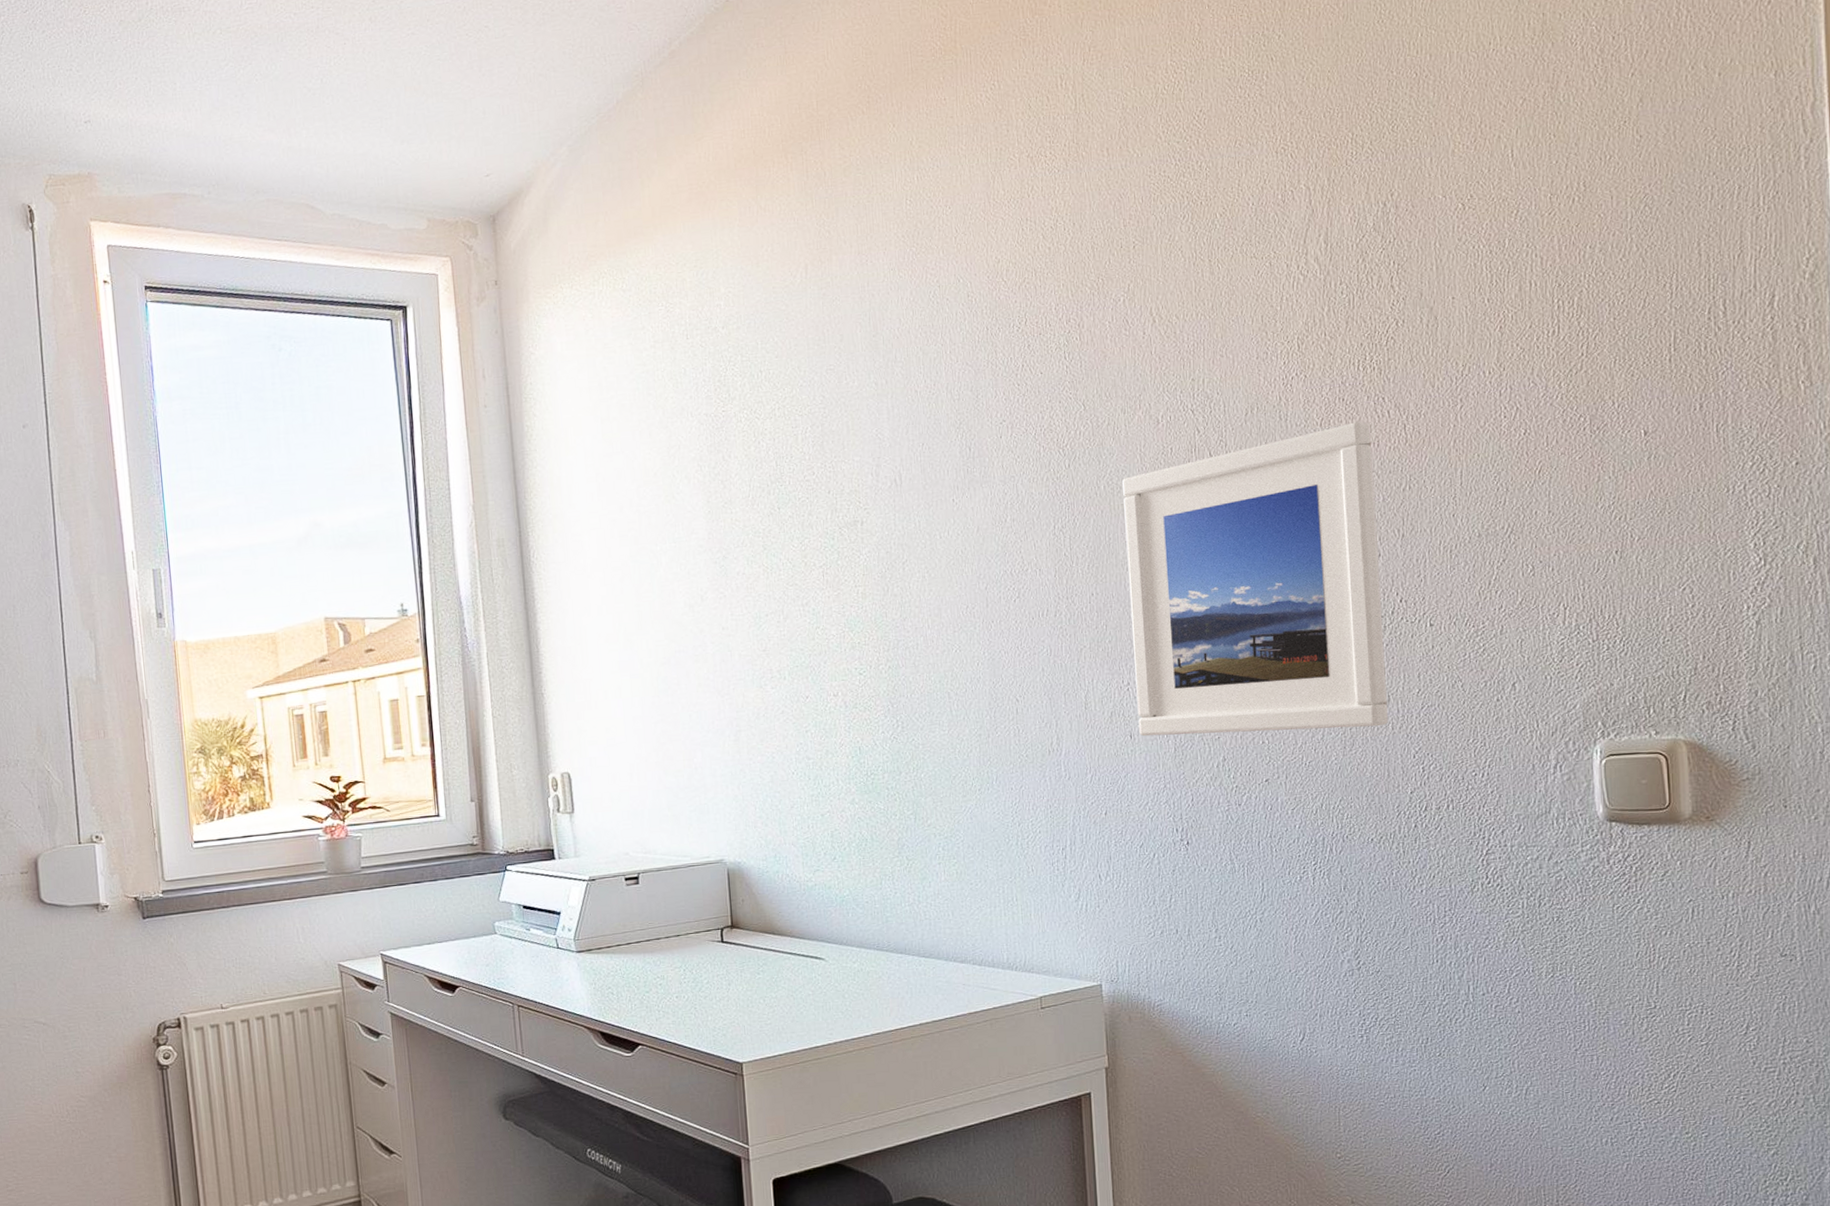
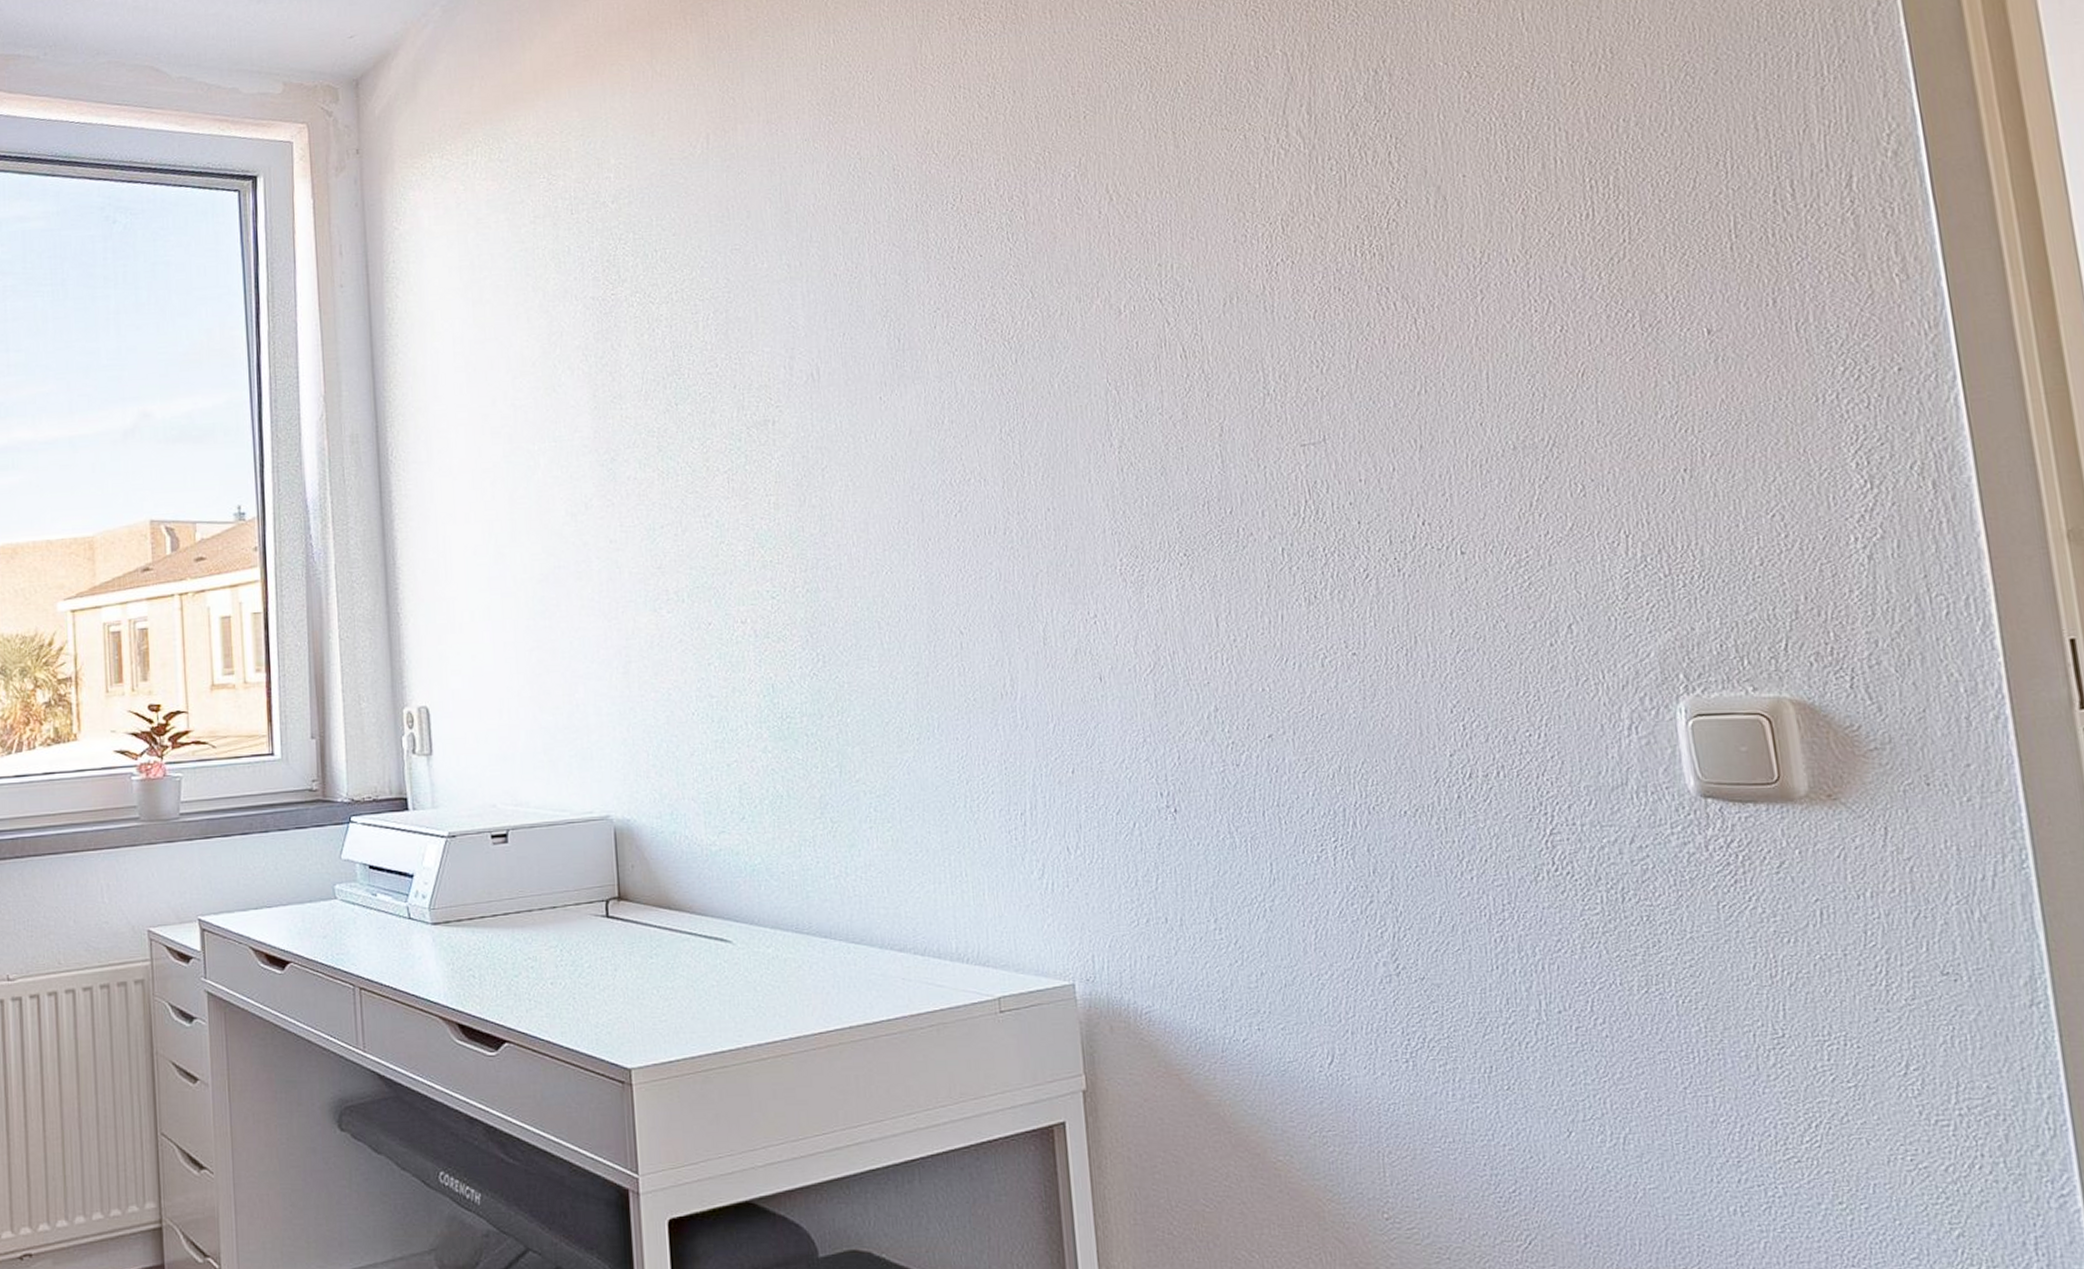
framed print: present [1122,421,1388,737] -> none [1080,314,1417,680]

